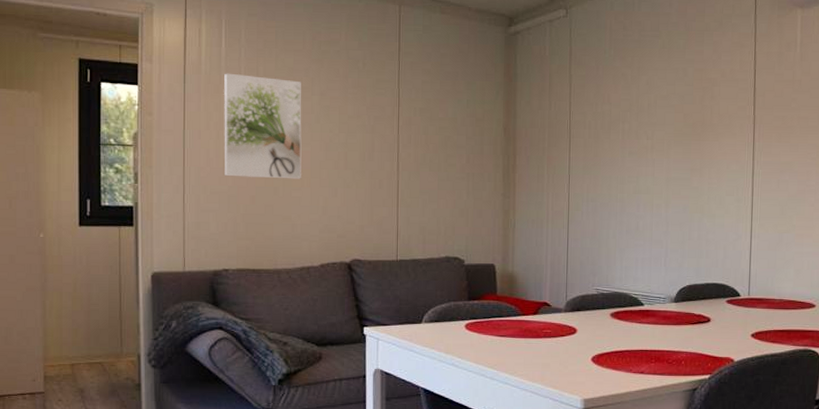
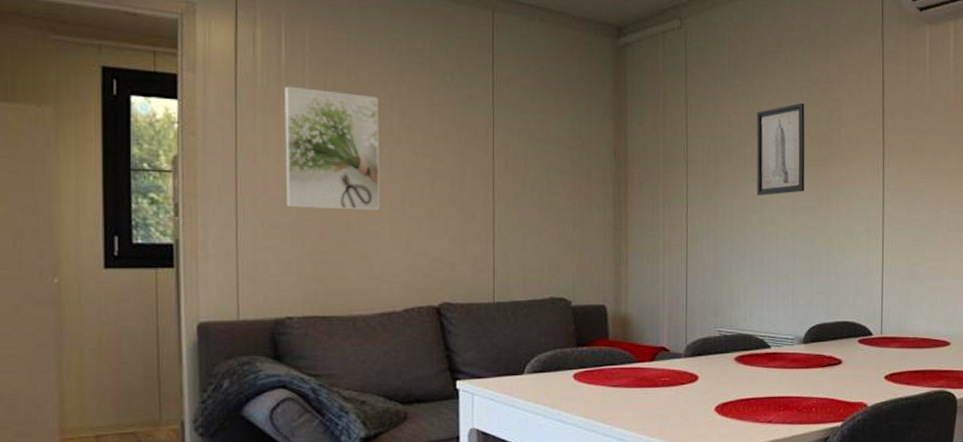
wall art: none [633,82,680,167] -> present [756,102,805,195]

